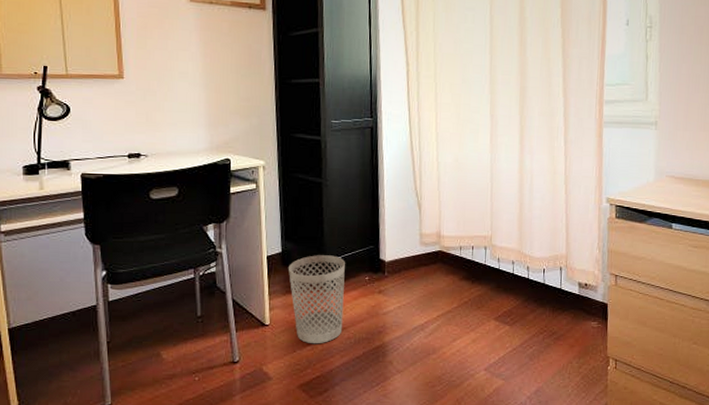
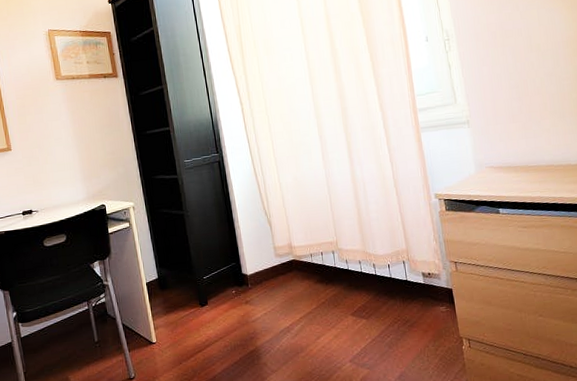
wastebasket: present [289,255,345,344] -> none [166,275,219,355]

